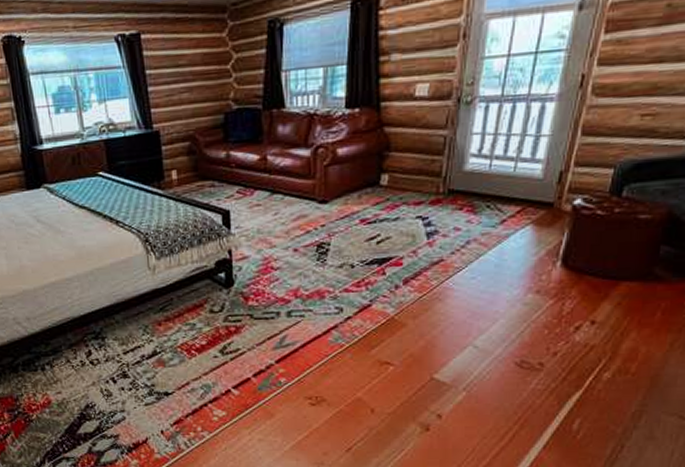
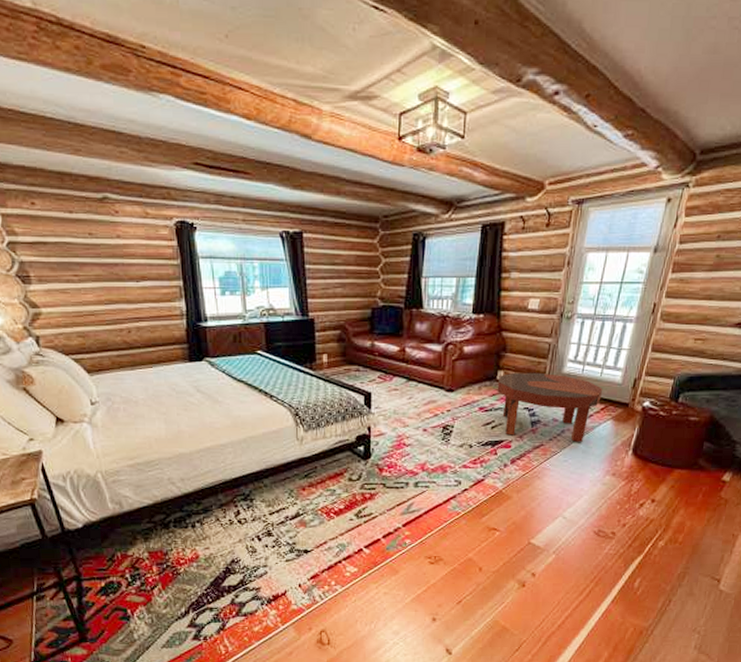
coffee table: none [381,172,518,255] -> present [497,372,603,443]

